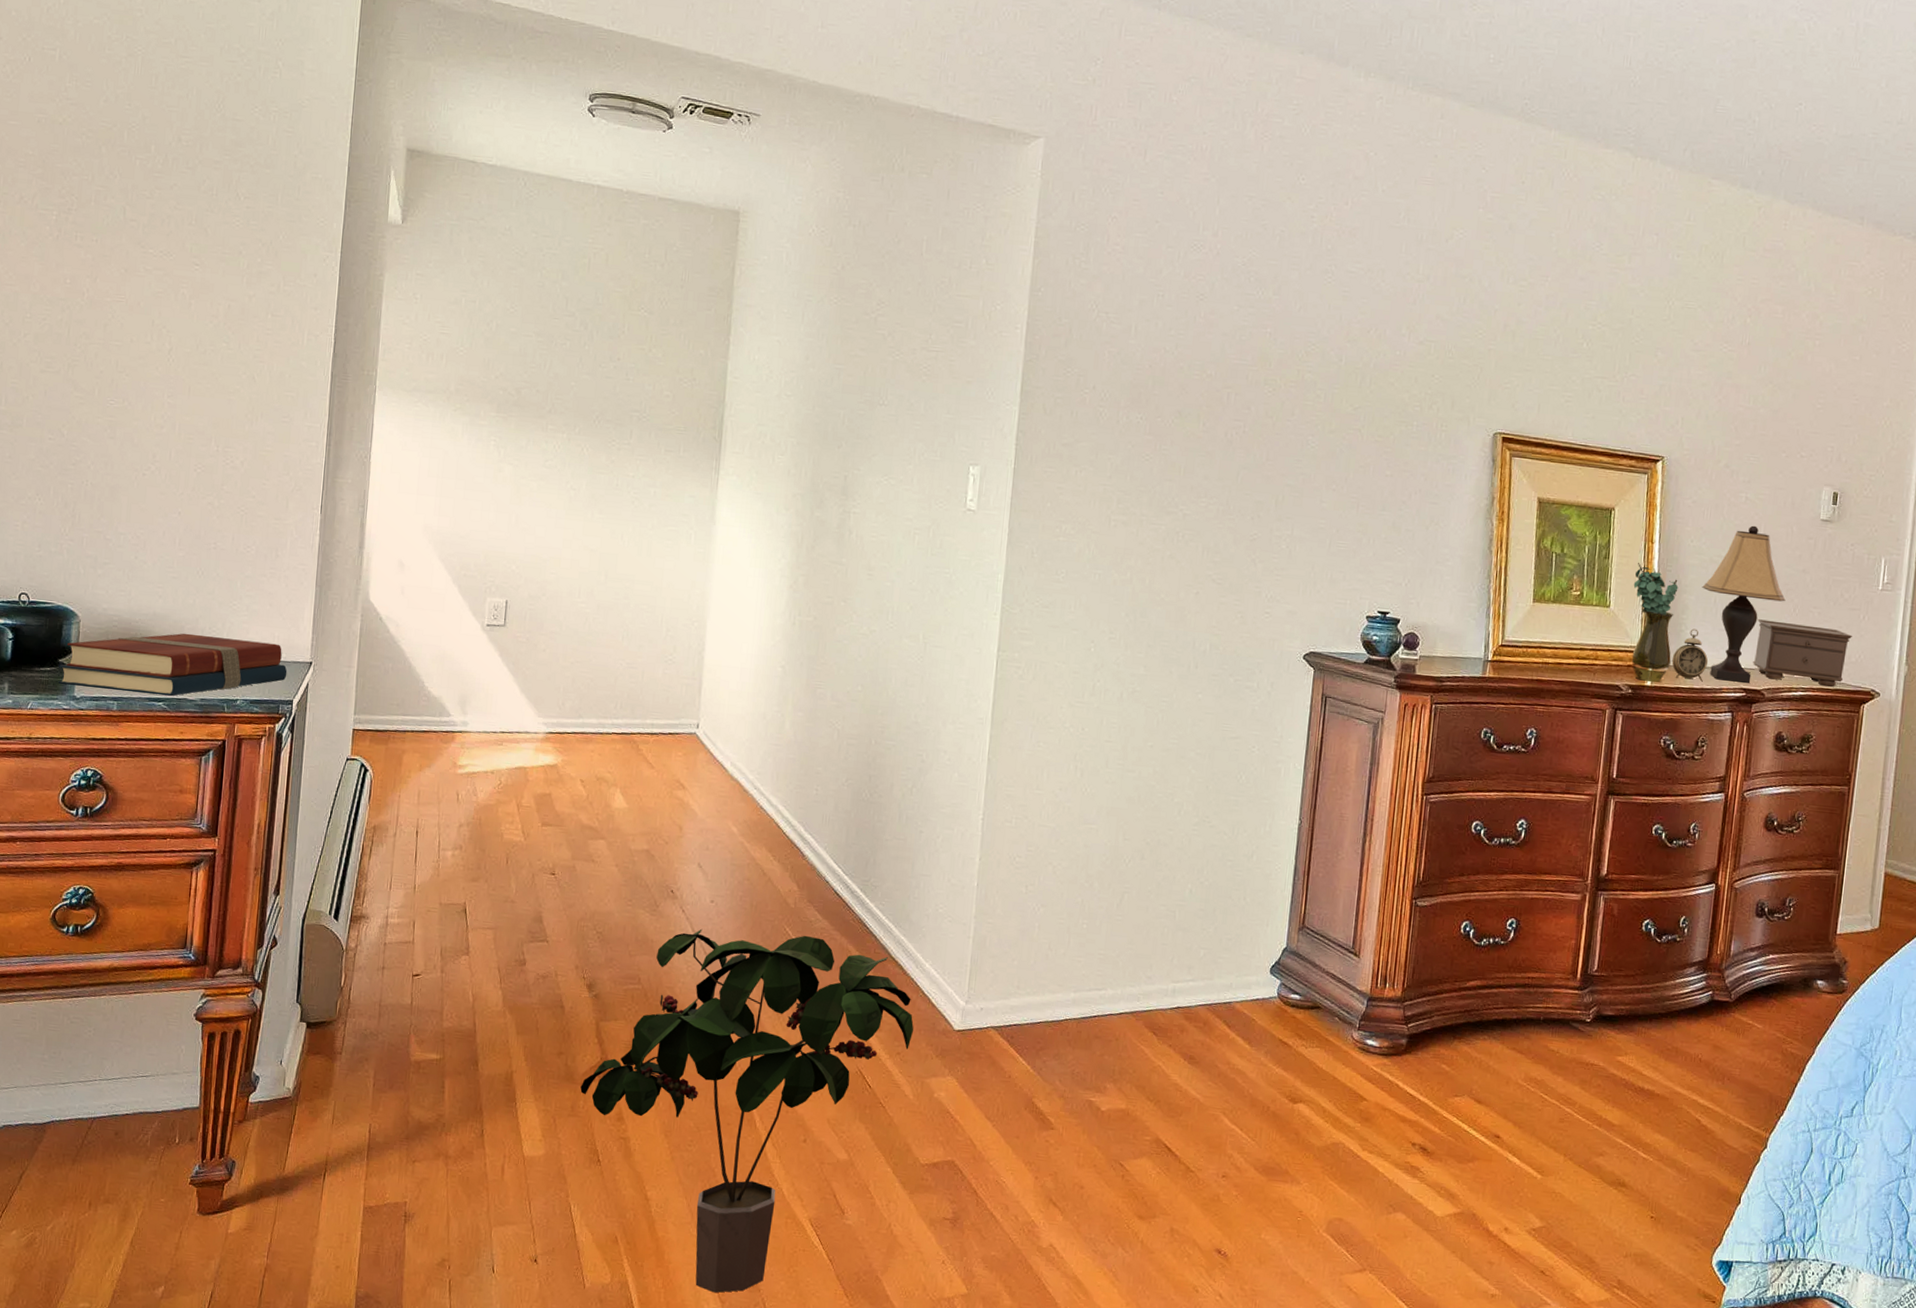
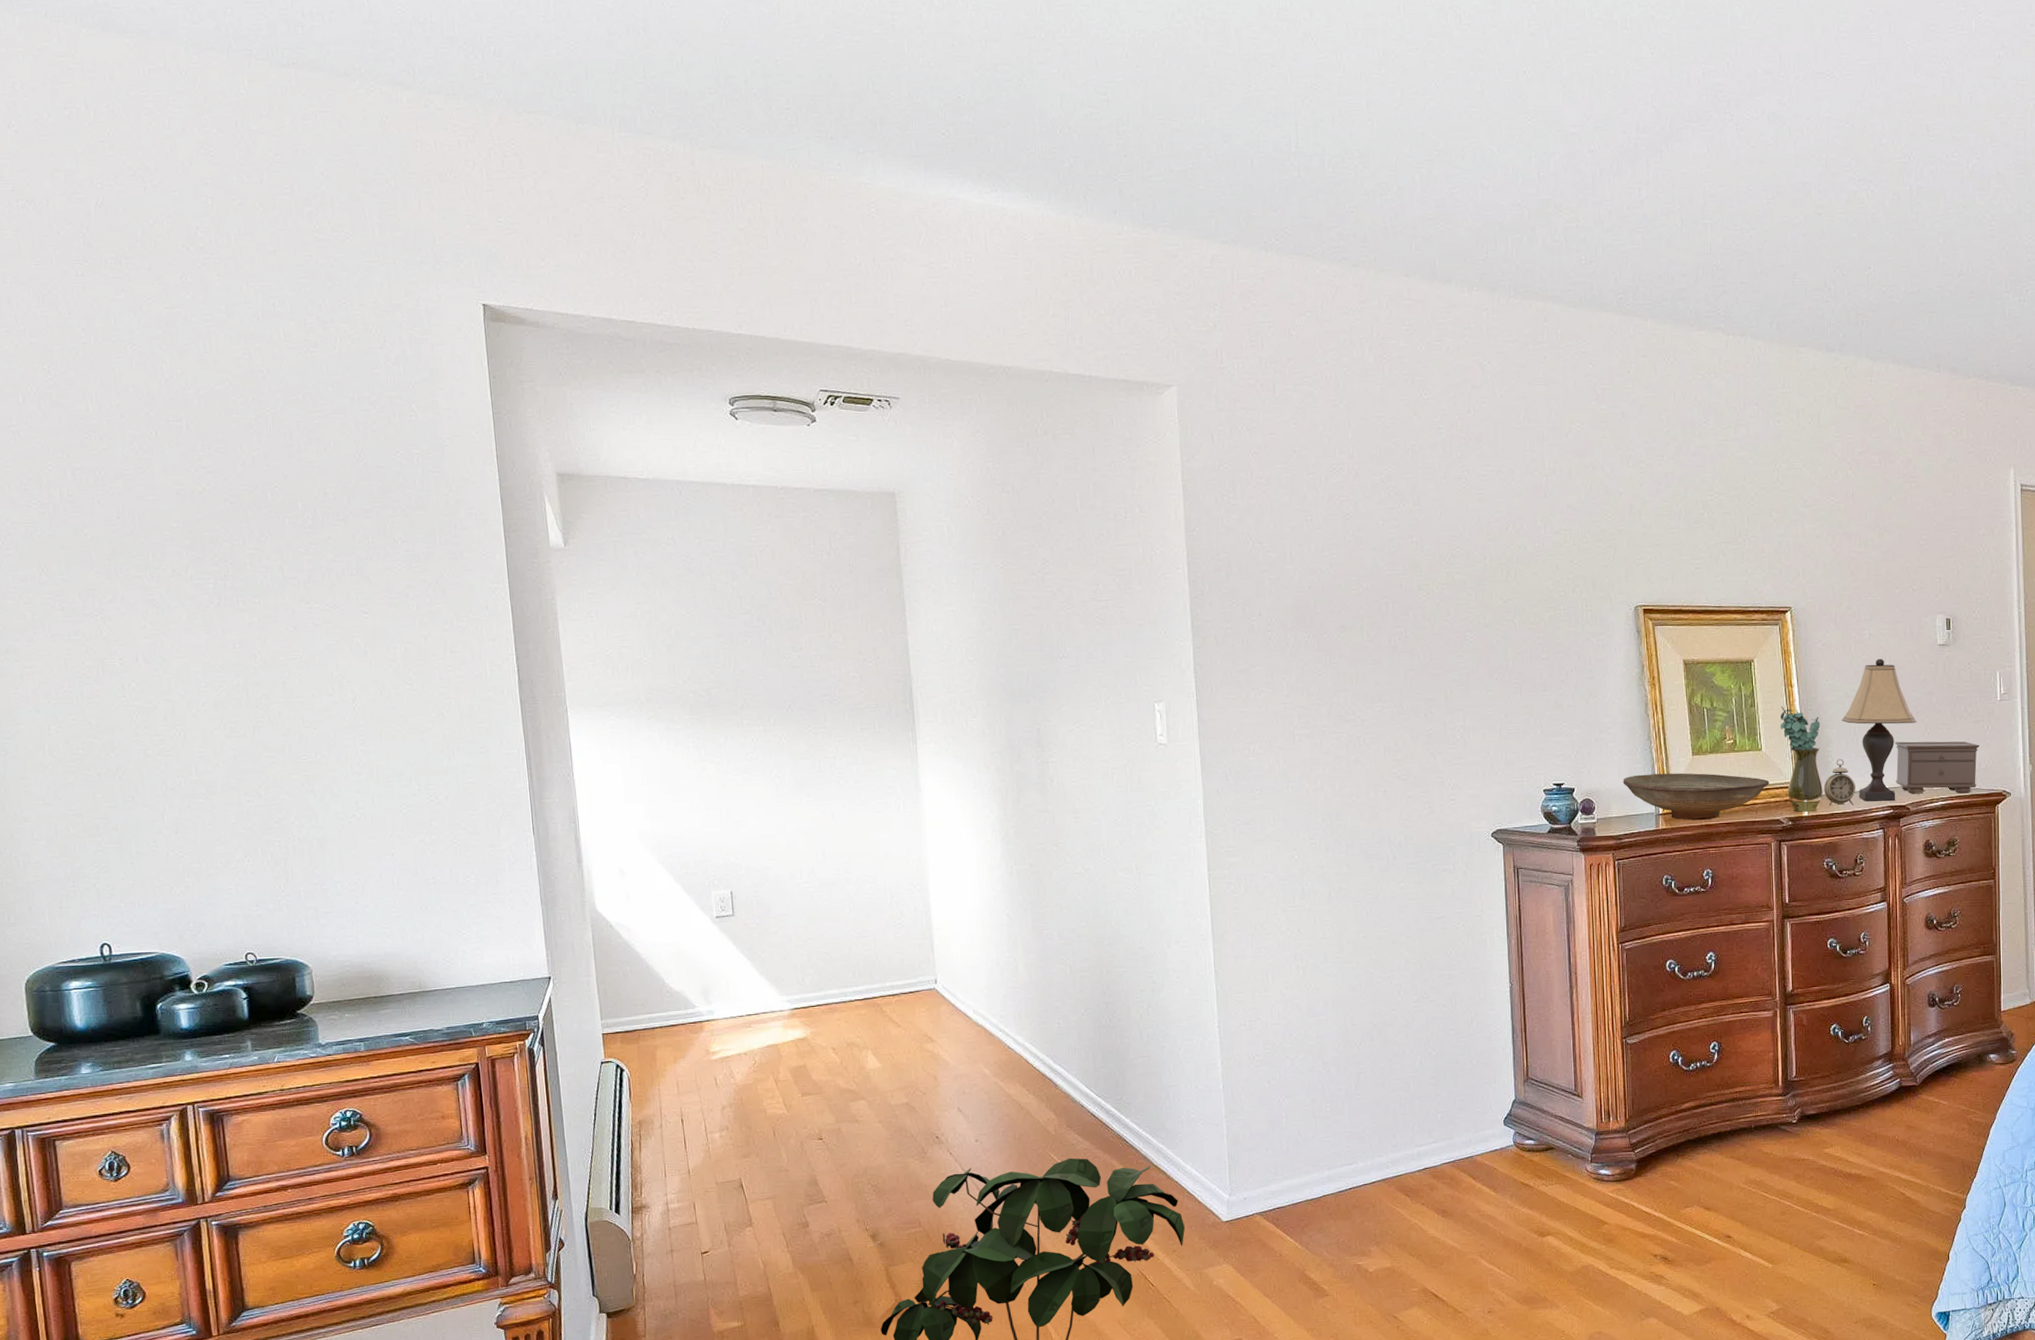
books: present [57,633,287,696] -> none [298,964,528,1034]
decorative bowl: none [1453,614,1614,675] -> present [1623,773,1770,821]

